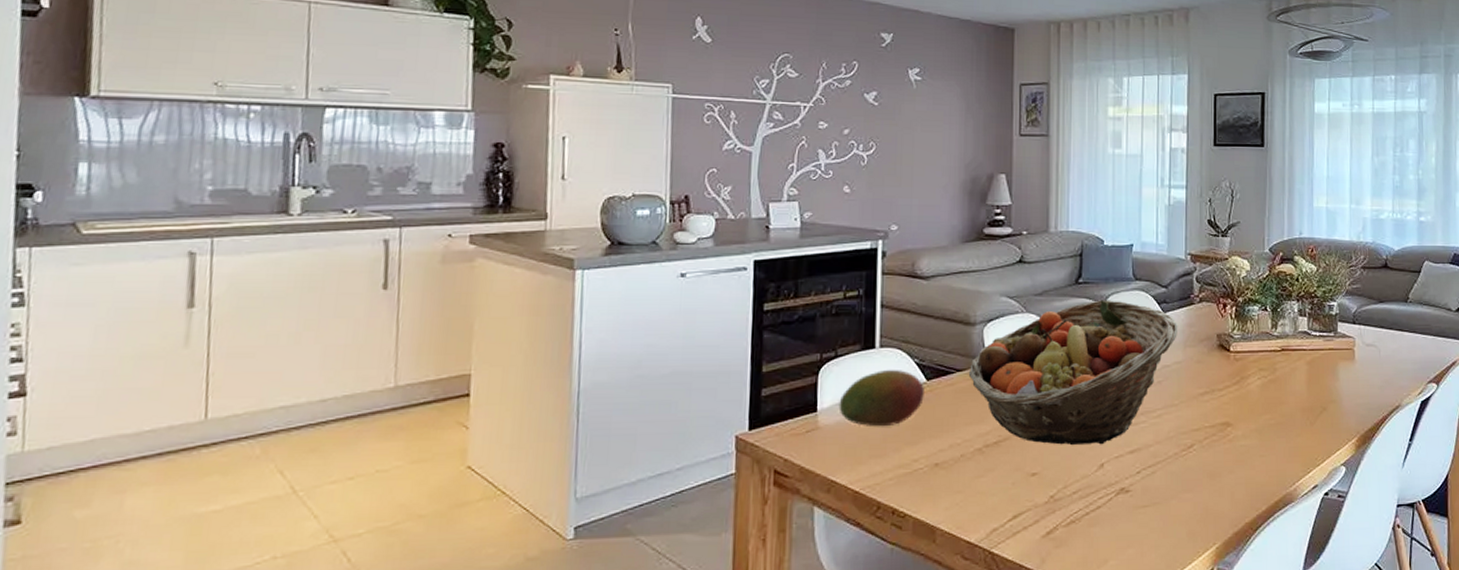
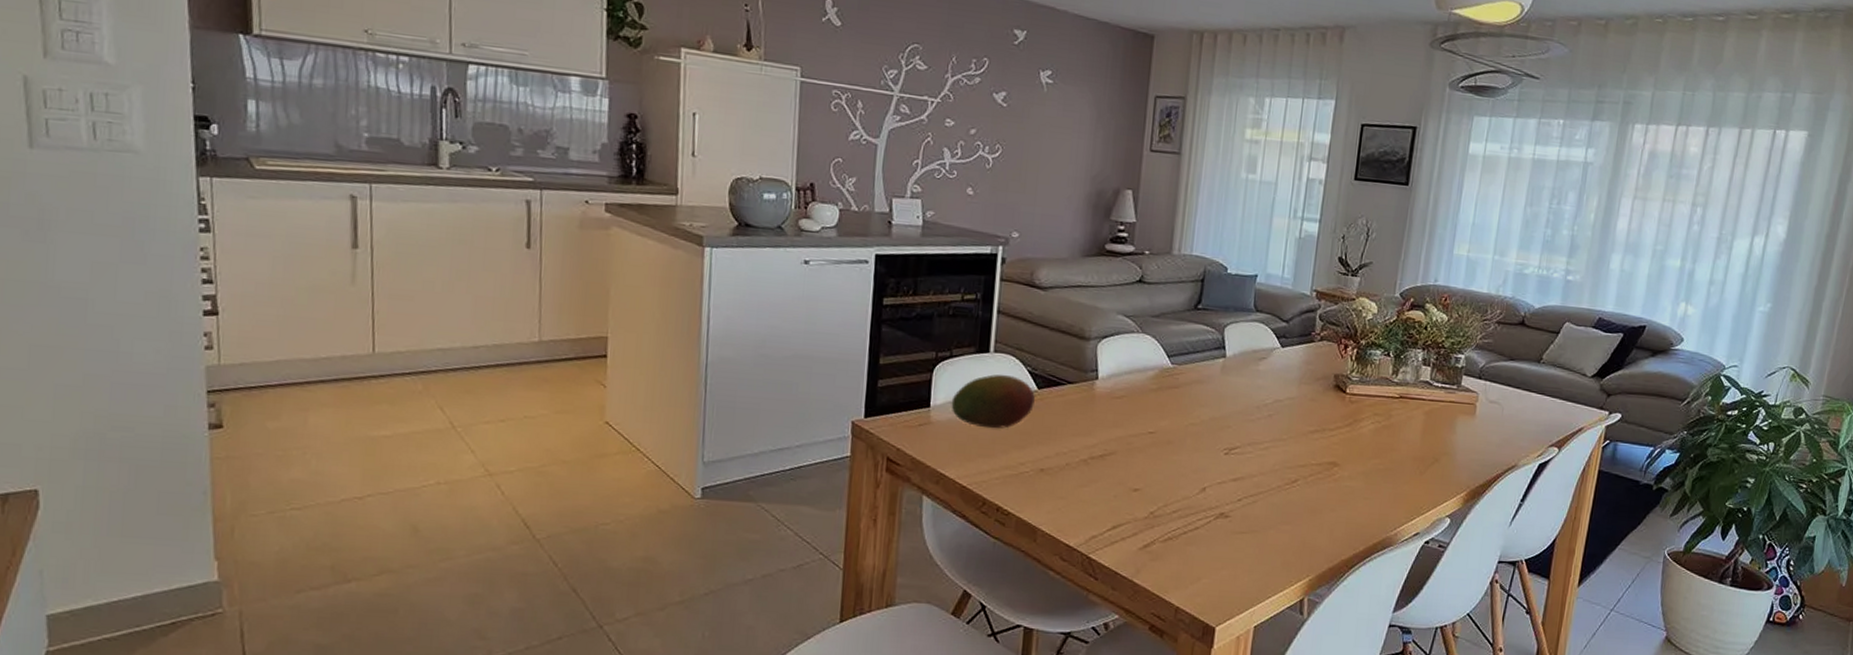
fruit basket: present [968,300,1179,445] -> none [1079,328,1296,470]

